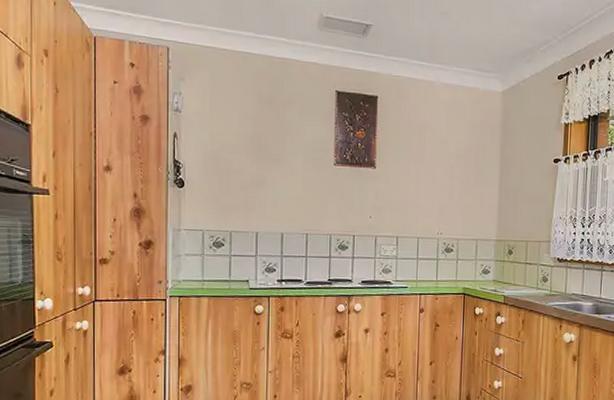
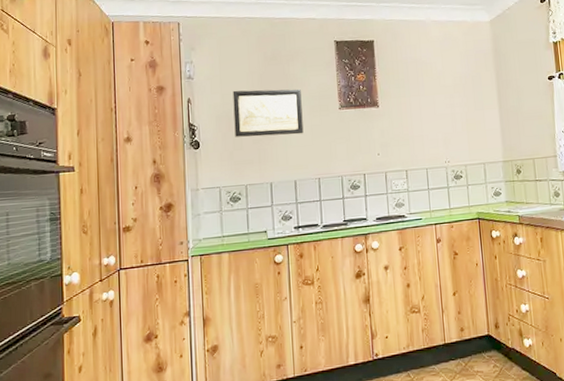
wall art: none [222,130,296,186] -> present [233,89,304,137]

